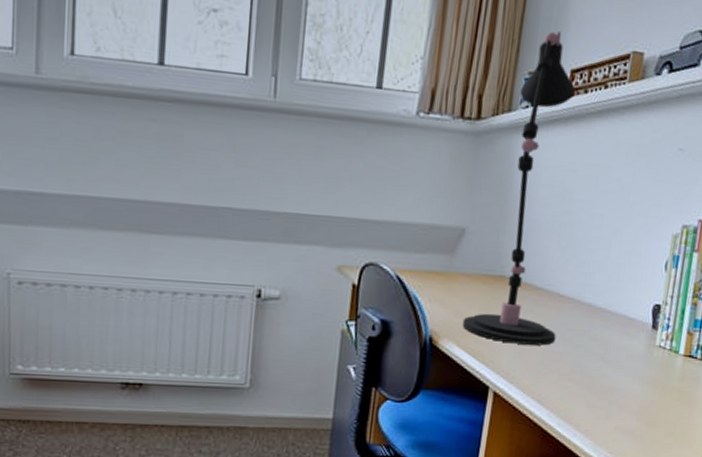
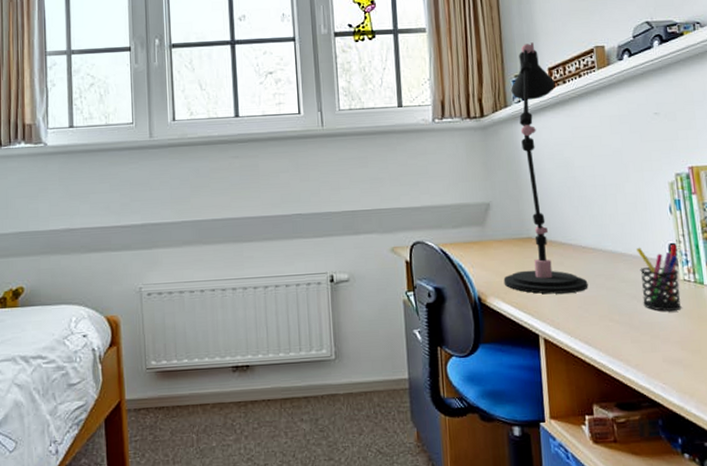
pen holder: none [609,303,662,378] -> present [636,244,682,311]

